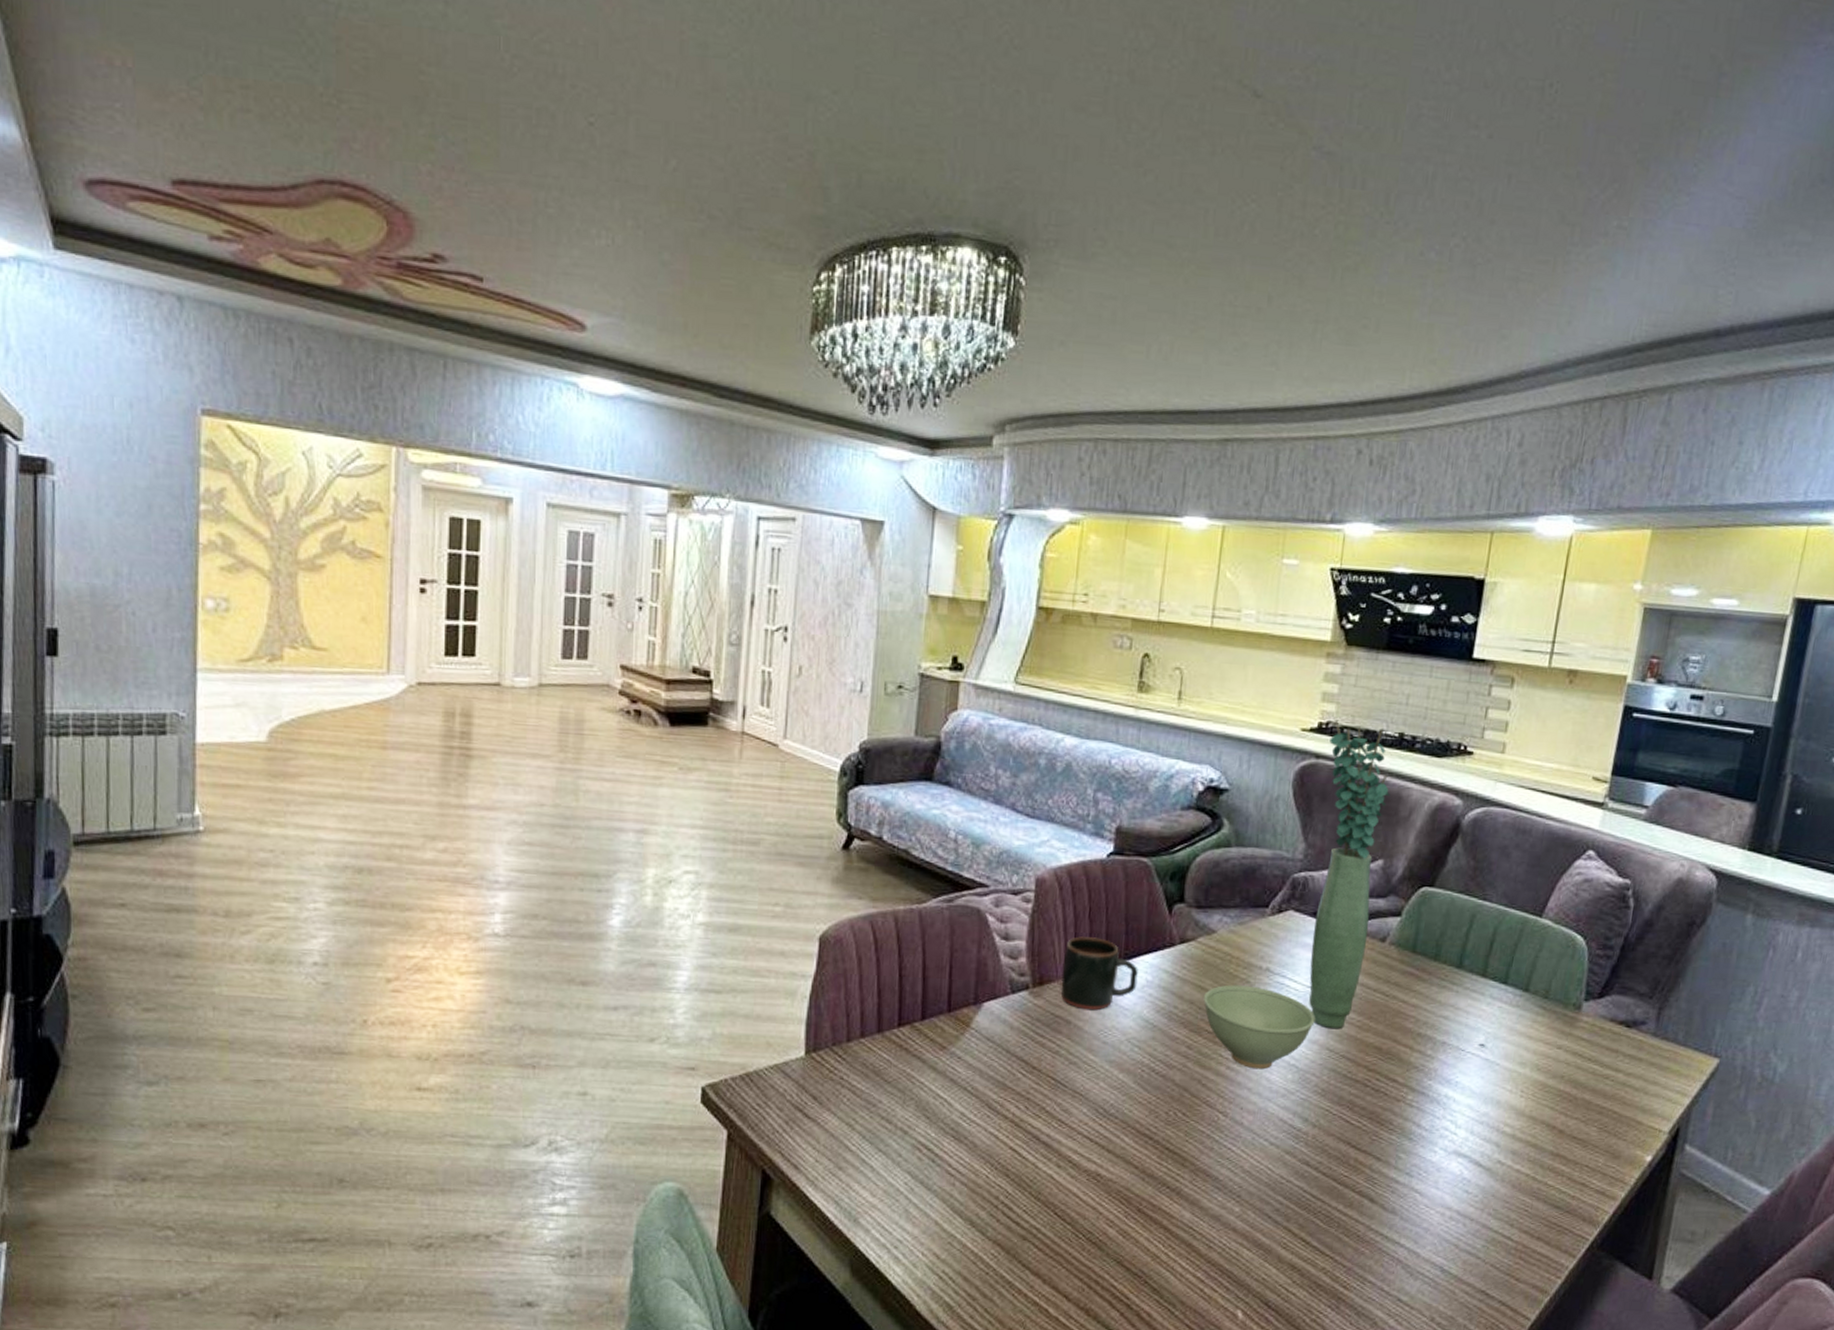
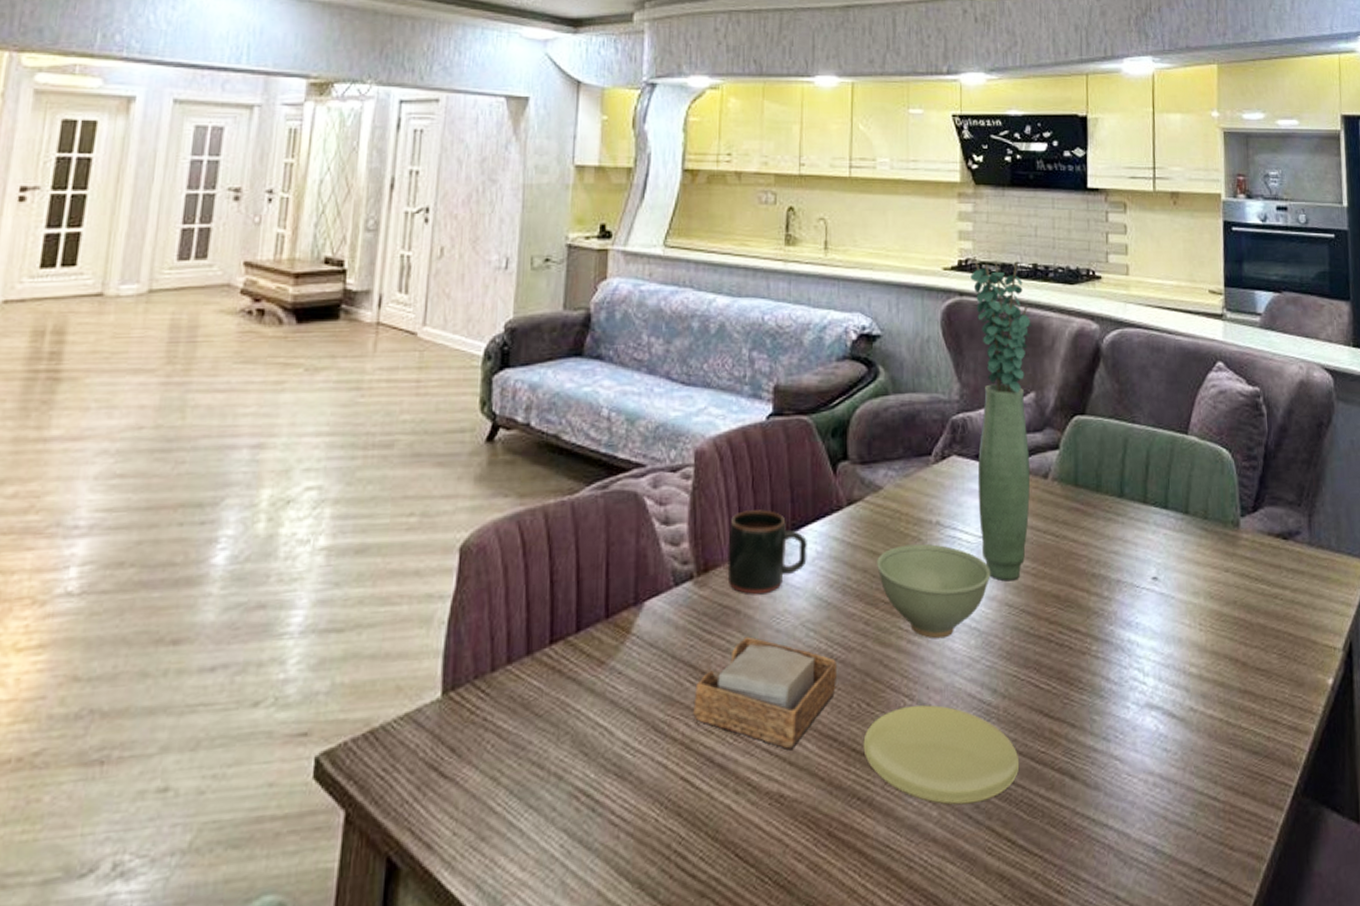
napkin holder: none [1023,1044,1158,1140] -> present [693,636,838,750]
plate: none [1176,1121,1323,1207] -> present [863,704,1020,806]

